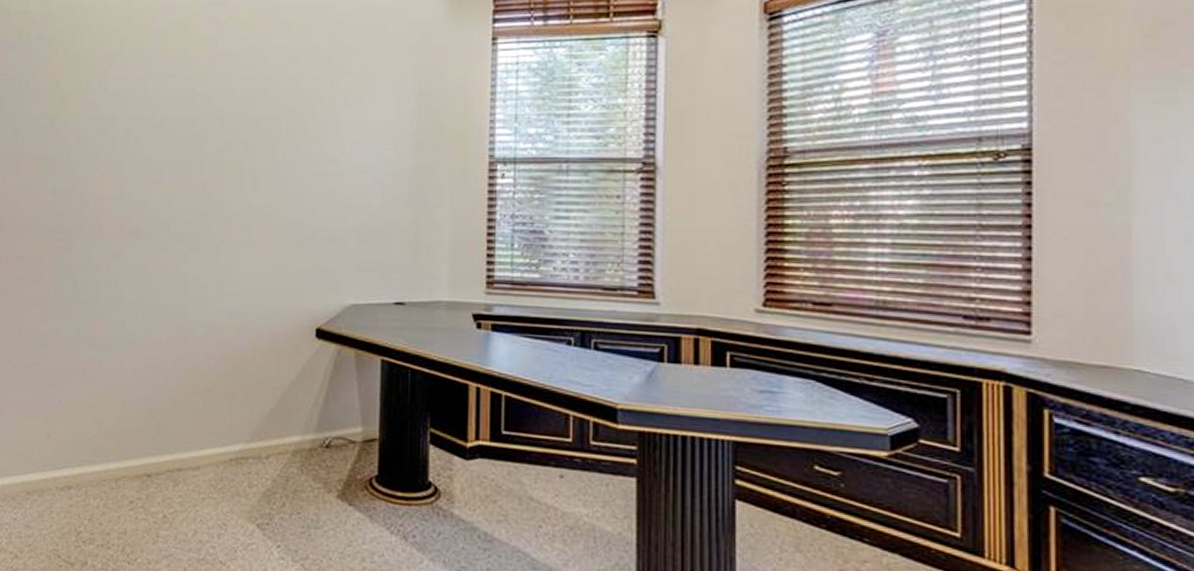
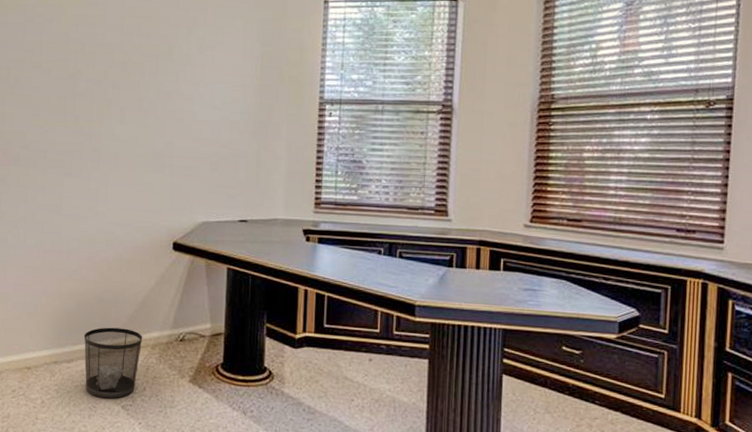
waste bin: none [212,428,282,516] -> present [83,327,143,399]

